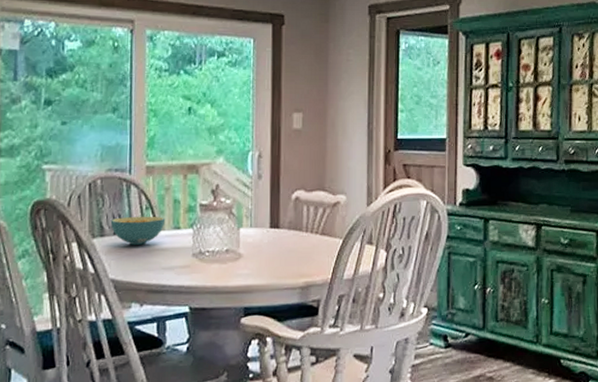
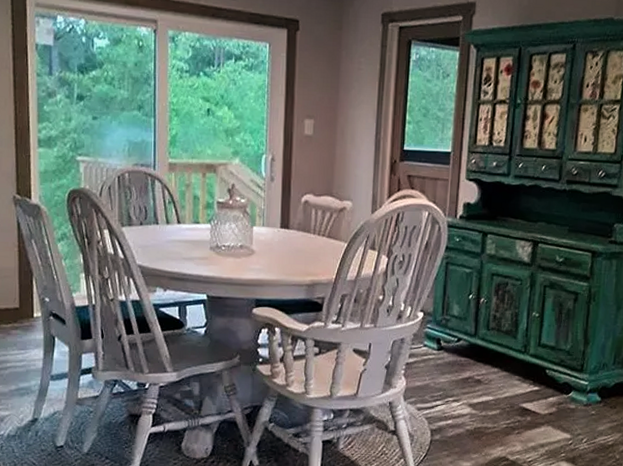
cereal bowl: present [110,216,166,245] -> none [137,209,186,236]

